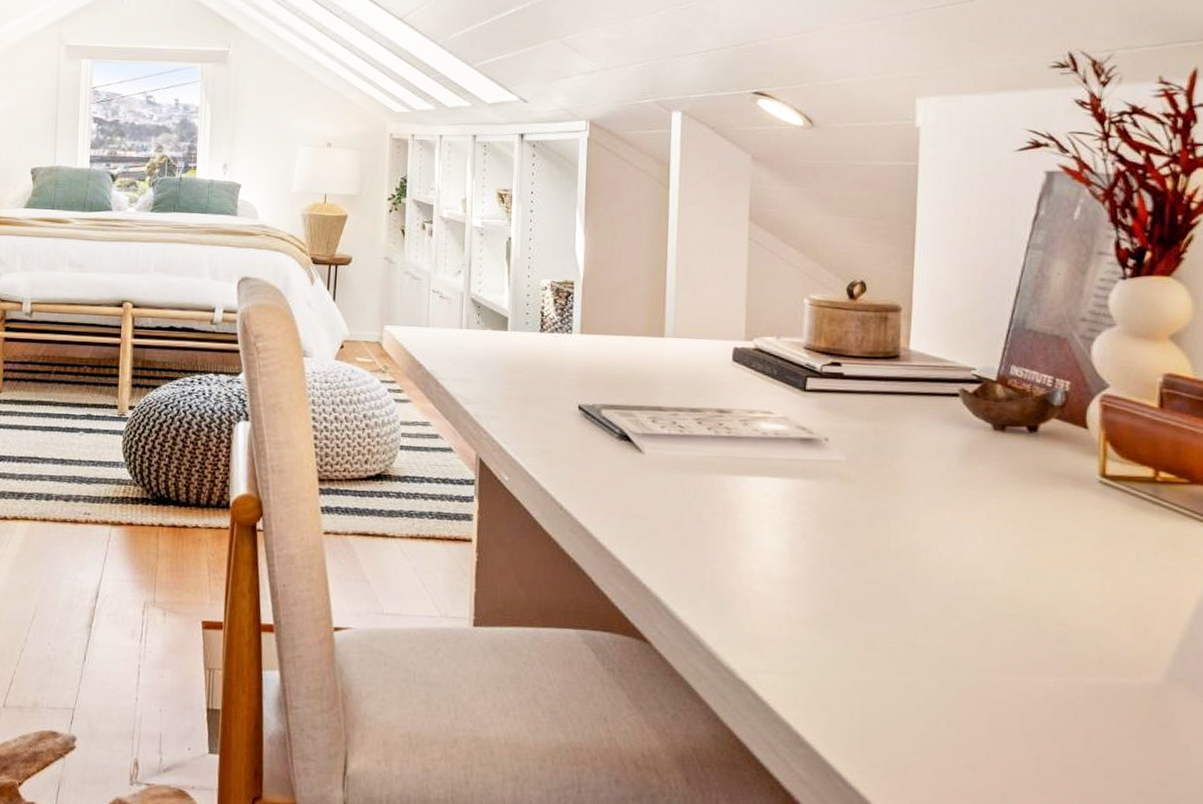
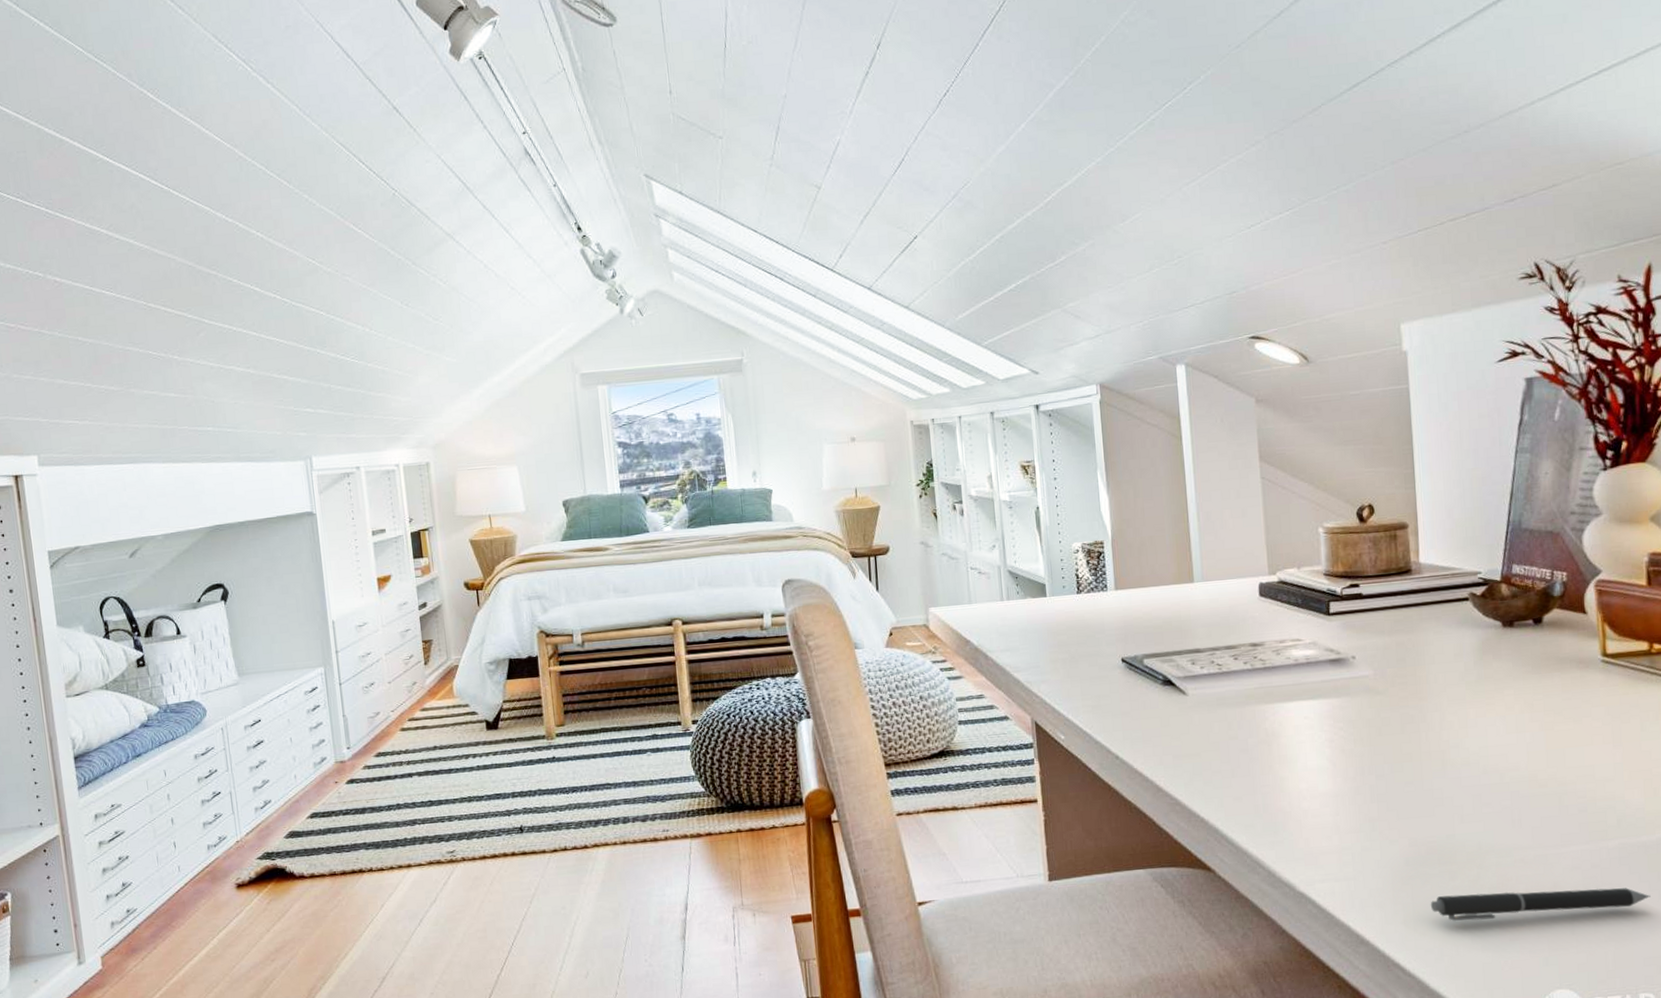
pen: none [881,708,1129,753] -> present [1430,888,1651,921]

